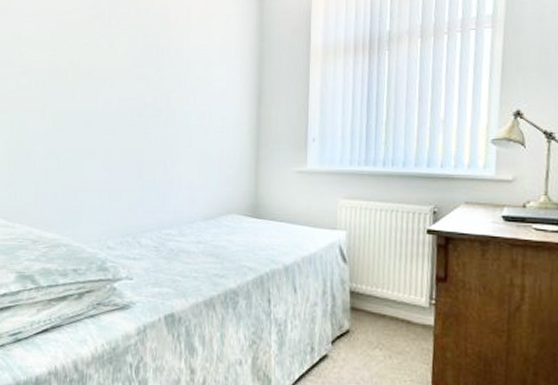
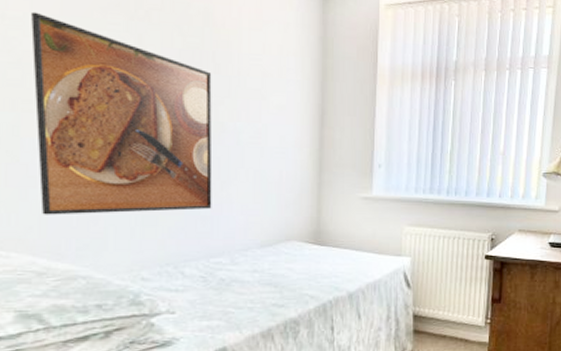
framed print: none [36,30,166,193] -> present [30,11,212,215]

